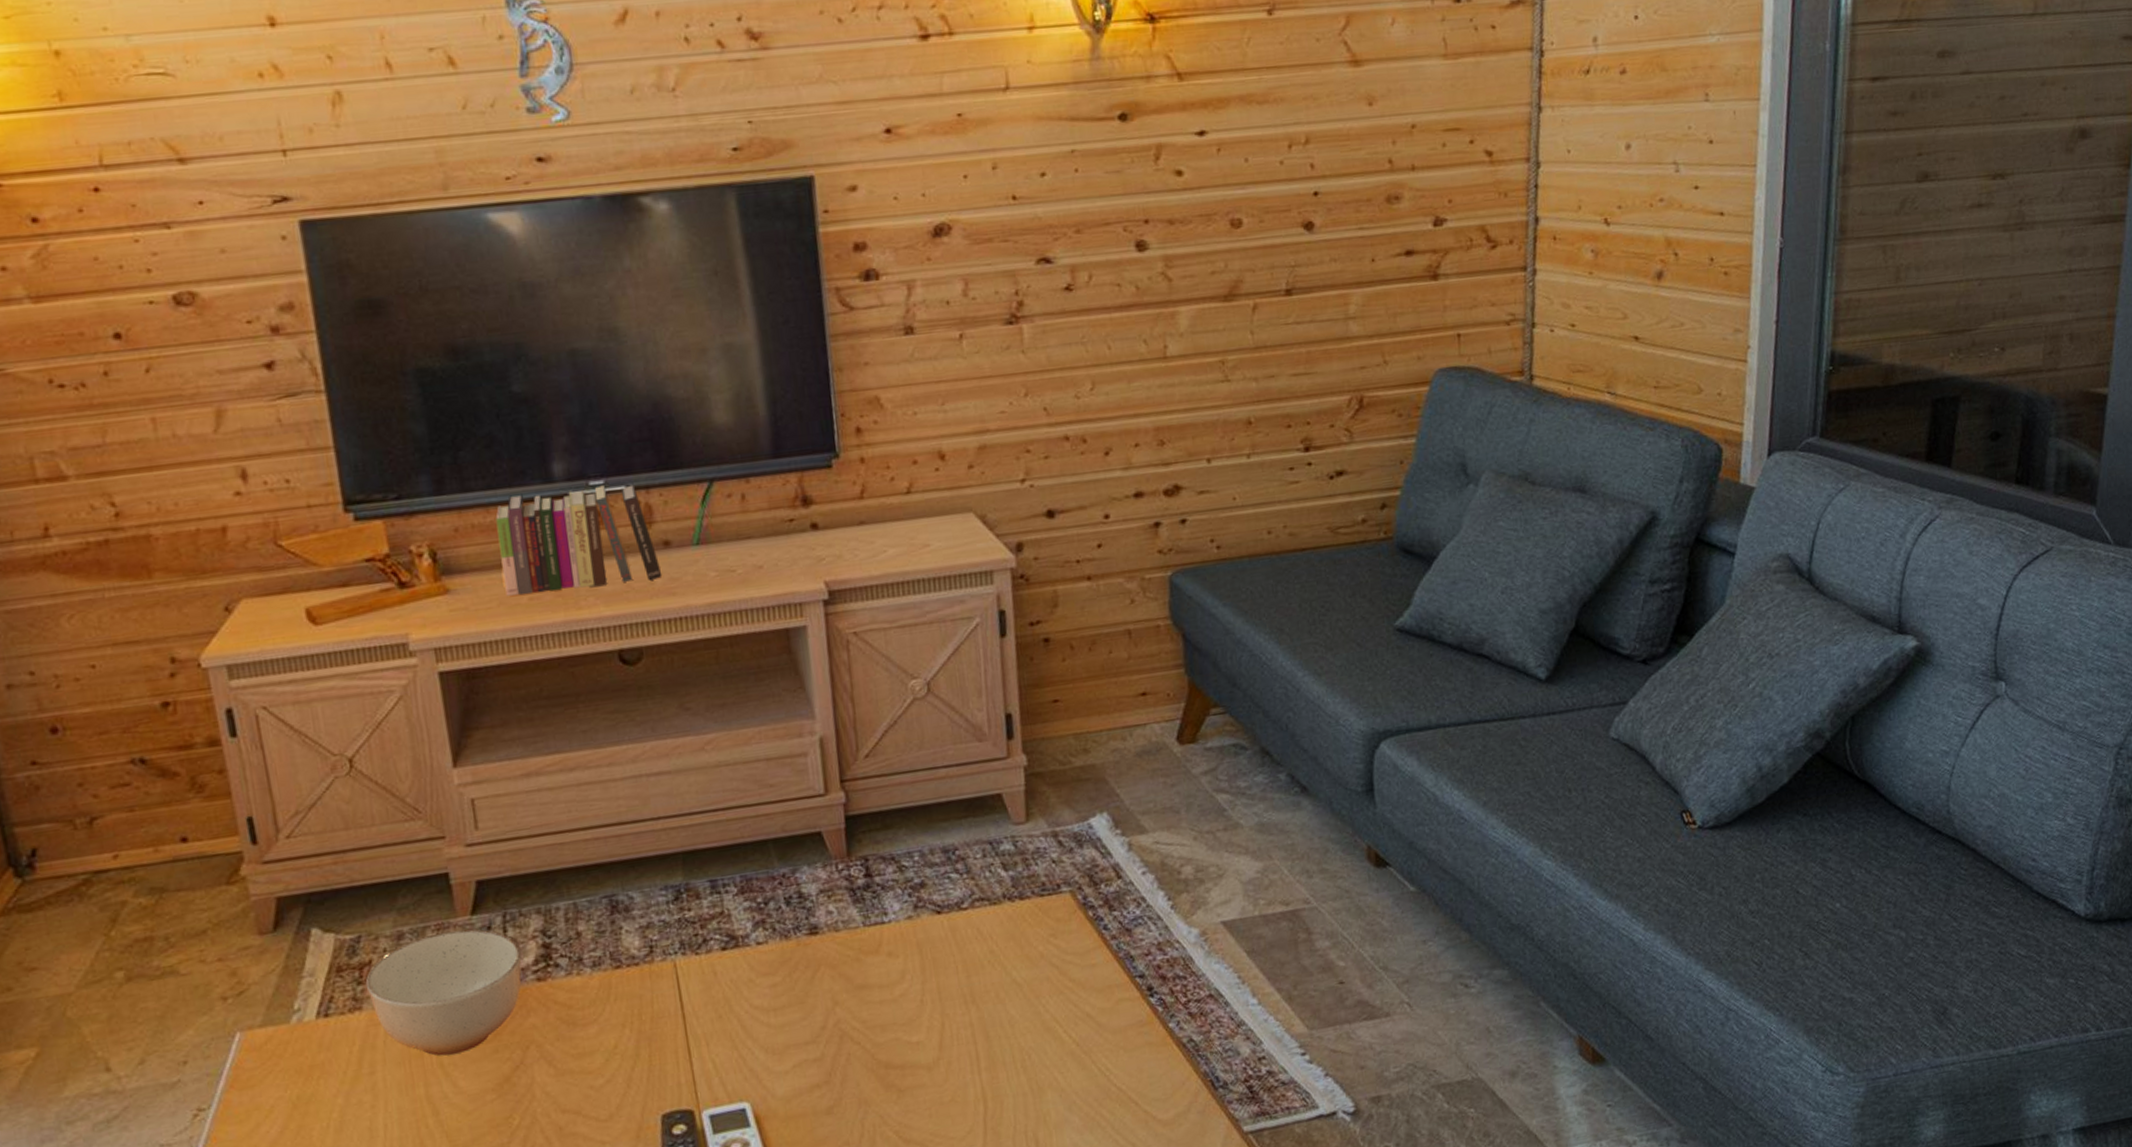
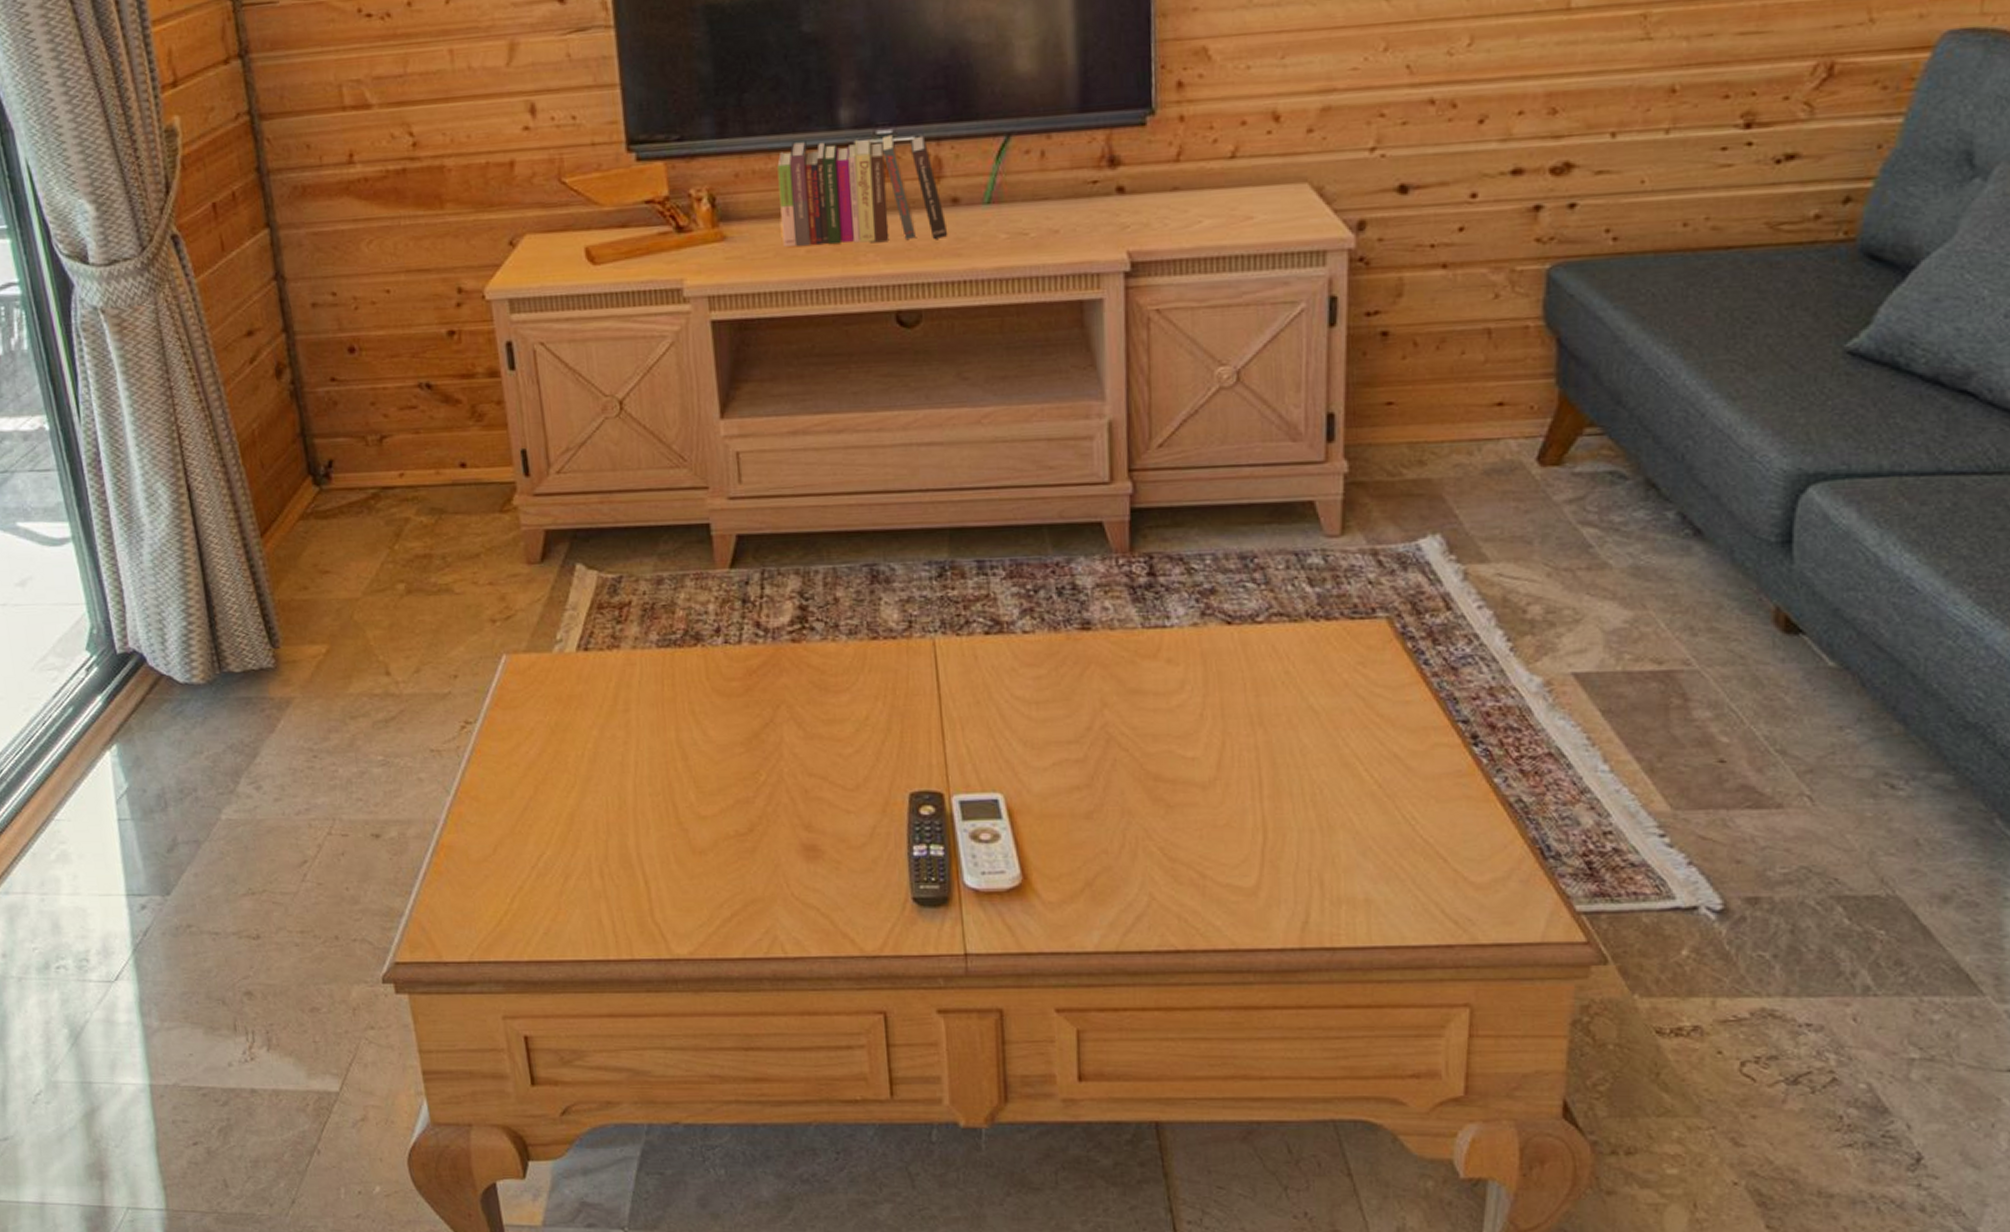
bowl: present [365,929,522,1056] -> none [624,581,778,703]

